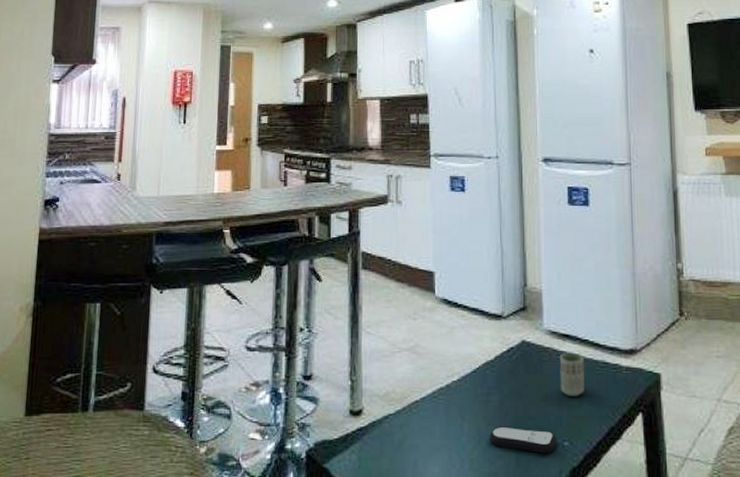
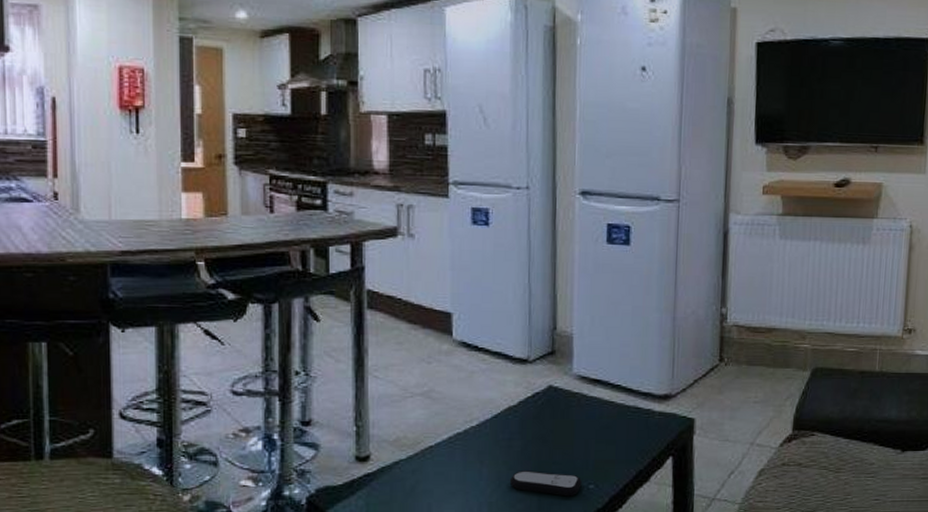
cup: present [559,352,585,396] -> none [588,397,616,441]

